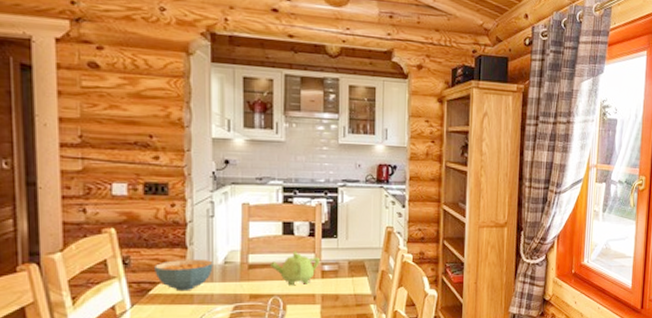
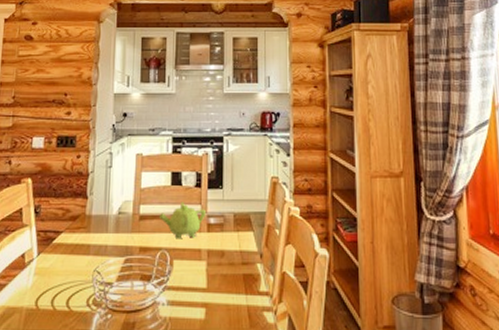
cereal bowl: present [155,259,213,290] -> none [59,208,109,240]

